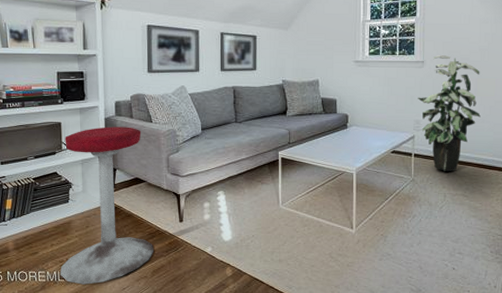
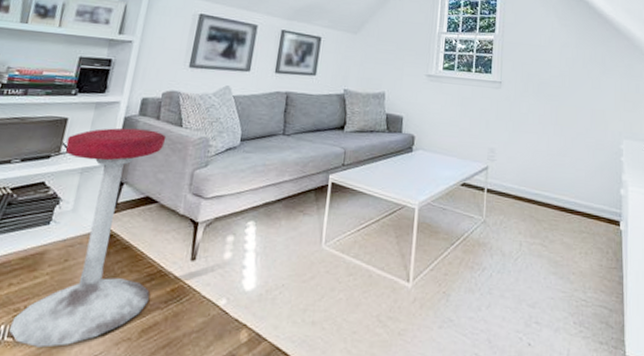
indoor plant: present [417,55,481,171] -> none [493,76,561,214]

